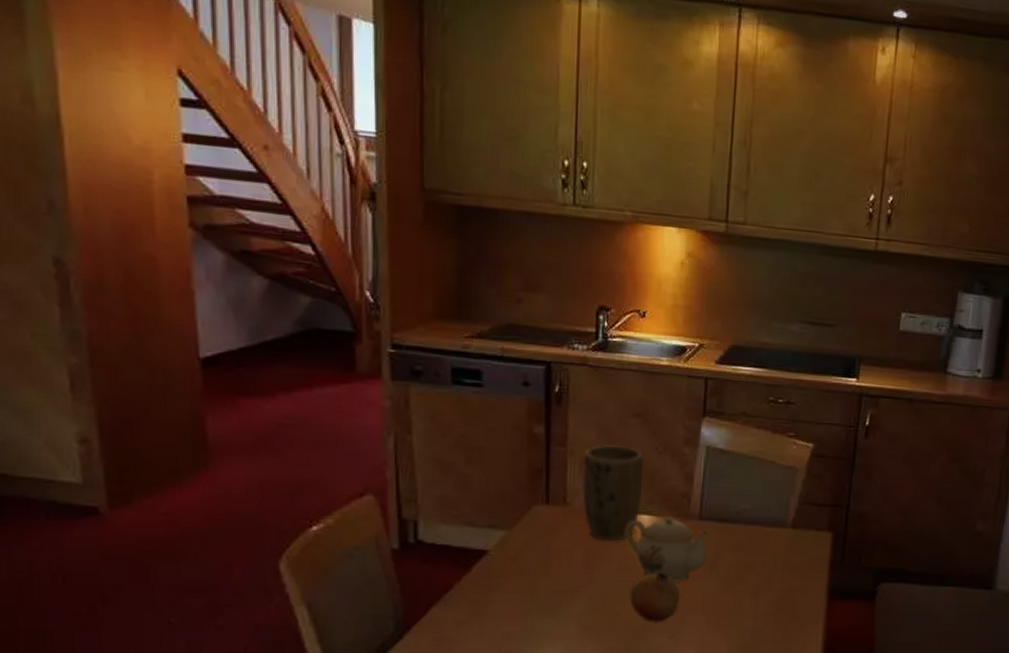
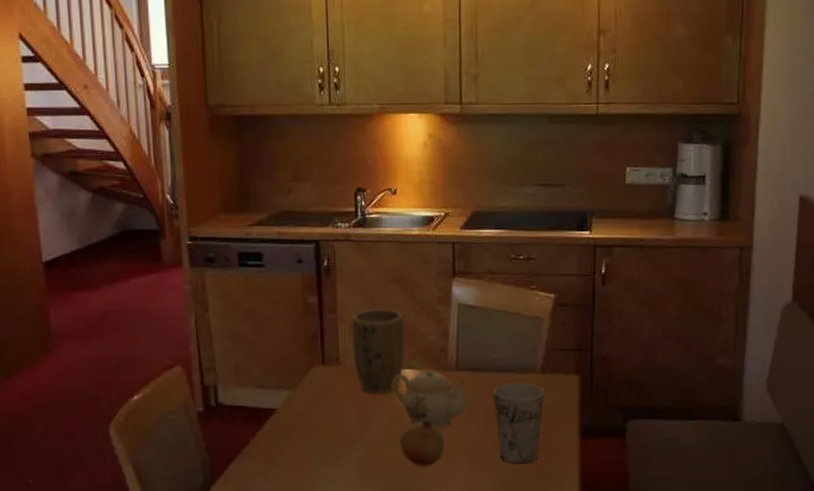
cup: none [738,536,794,624] -> present [493,382,545,464]

